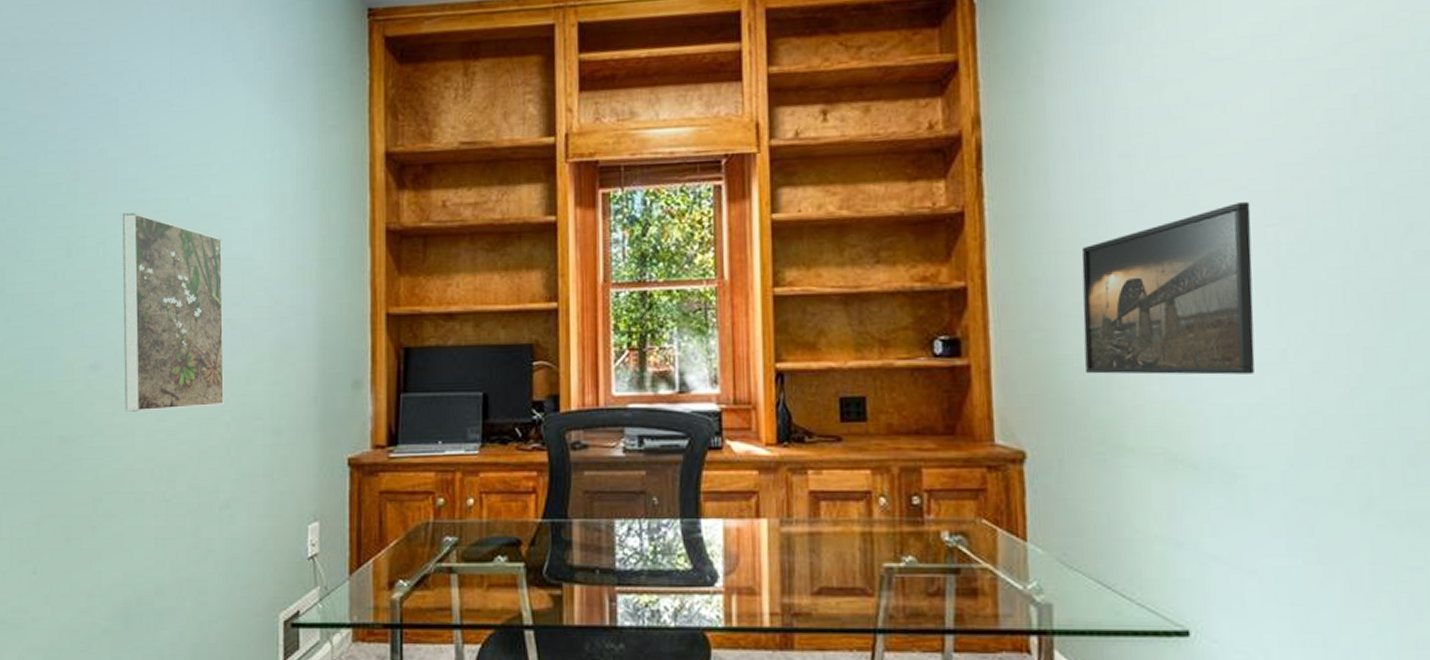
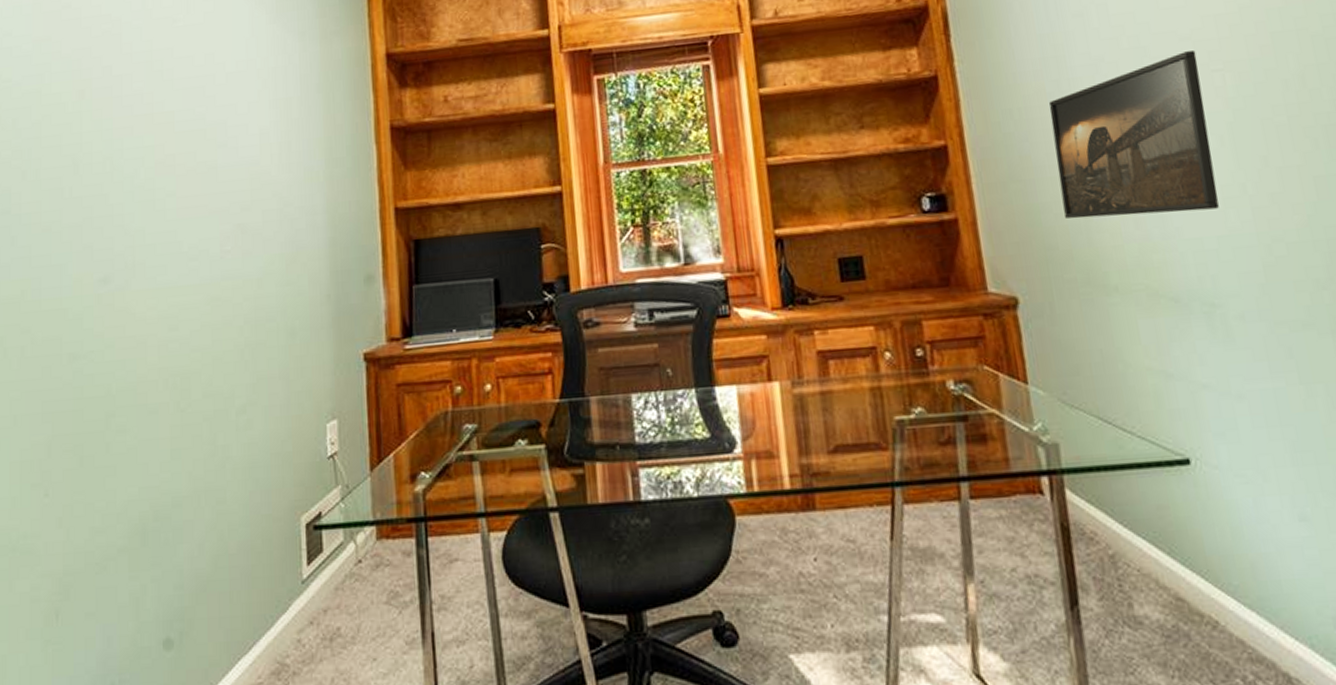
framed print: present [122,212,224,412] -> none [128,126,236,324]

